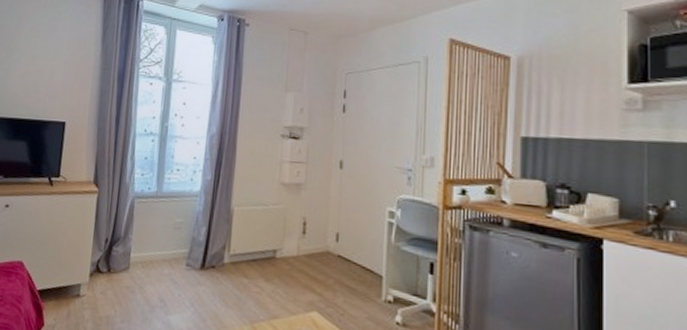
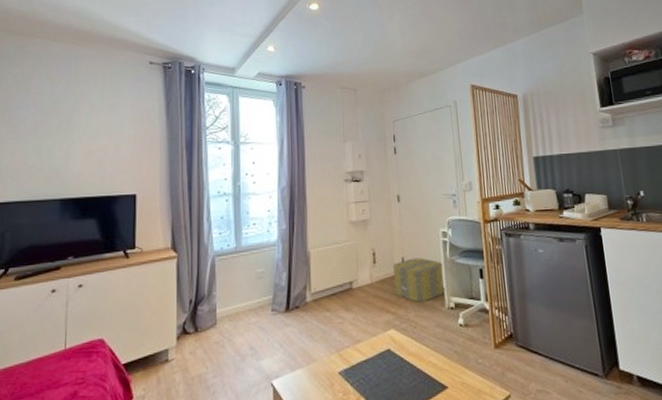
storage box: none [324,235,385,288] -> present [392,257,444,302]

